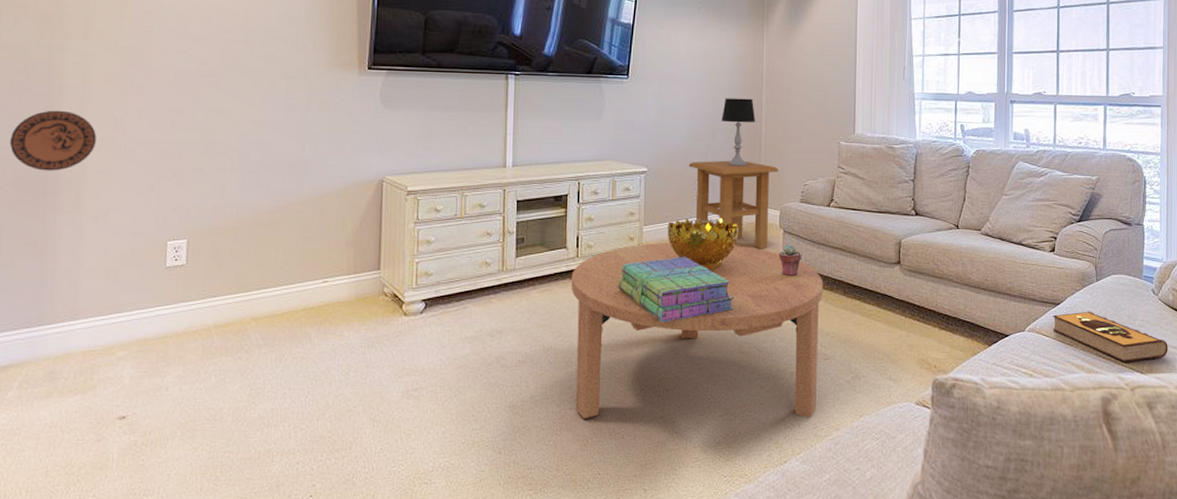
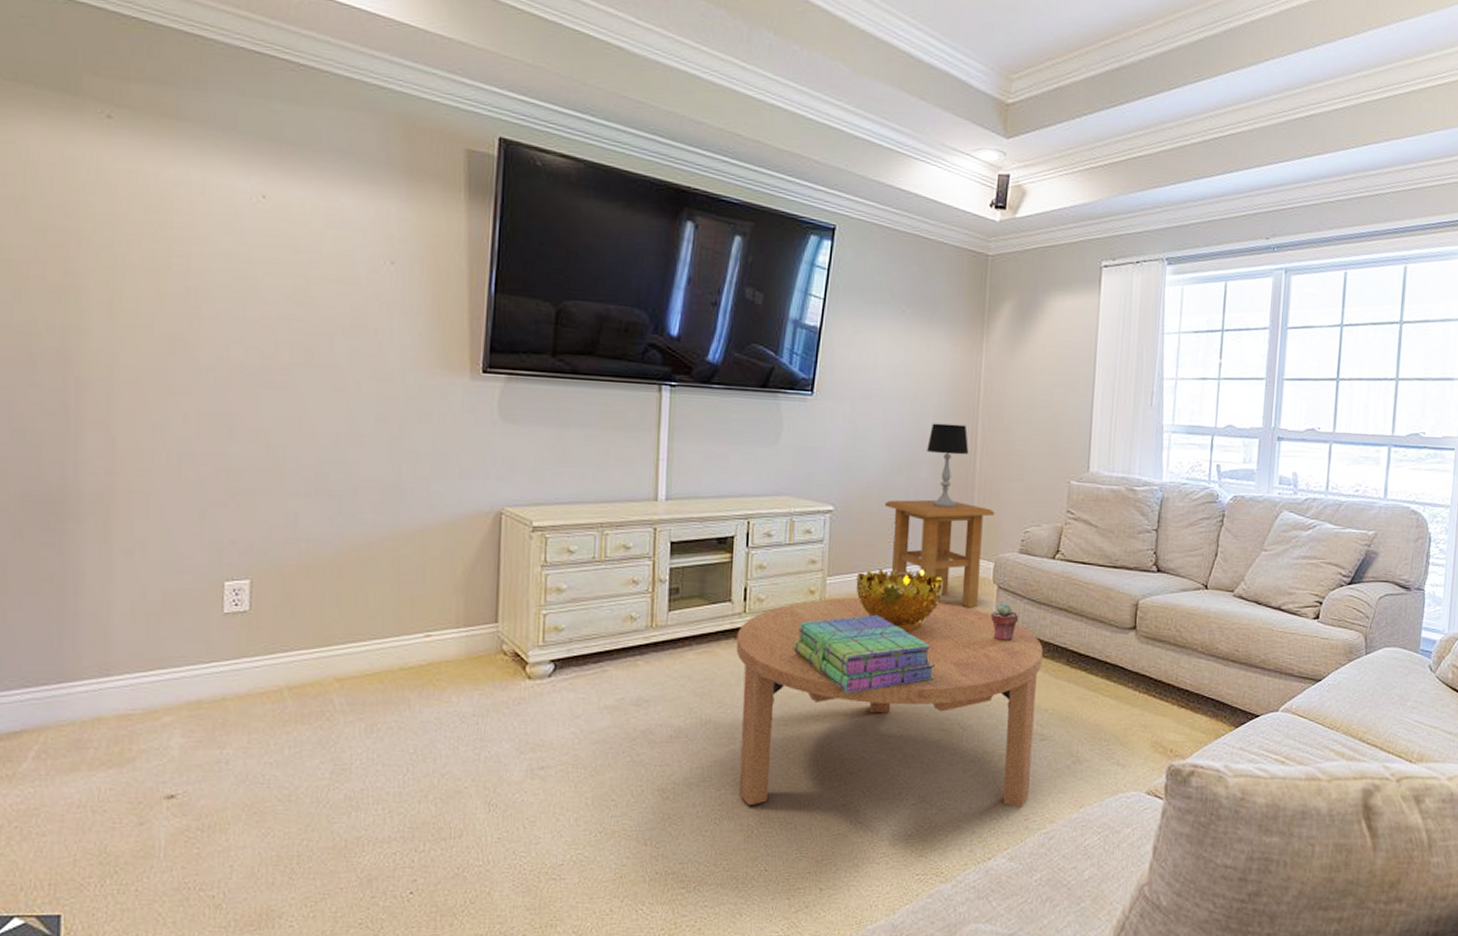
decorative plate: present [9,110,97,171] -> none [12,411,130,490]
hardback book: present [1052,311,1168,362] -> none [1311,689,1443,749]

